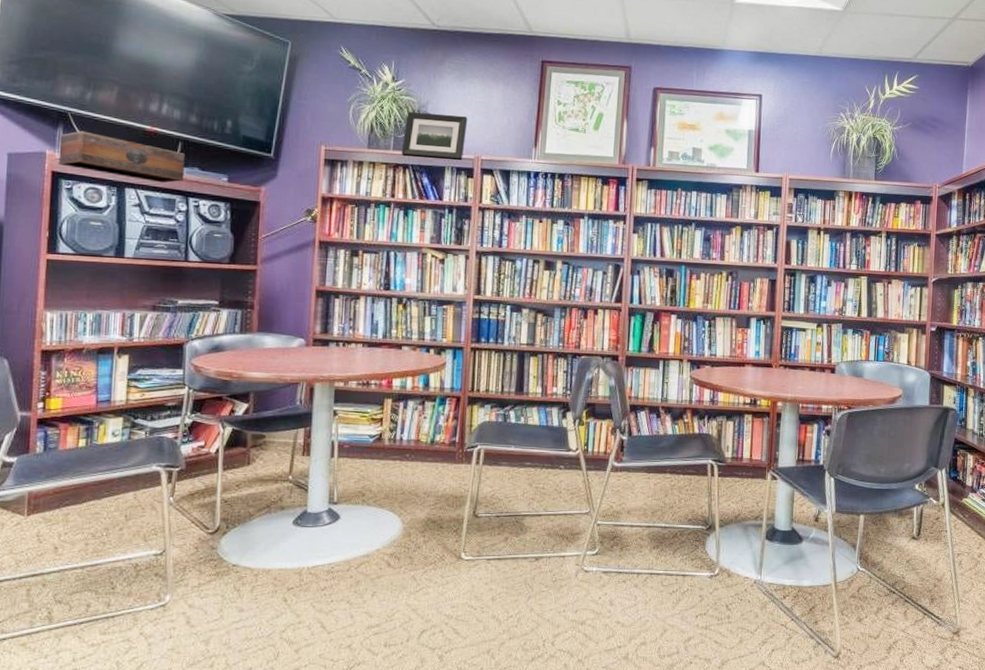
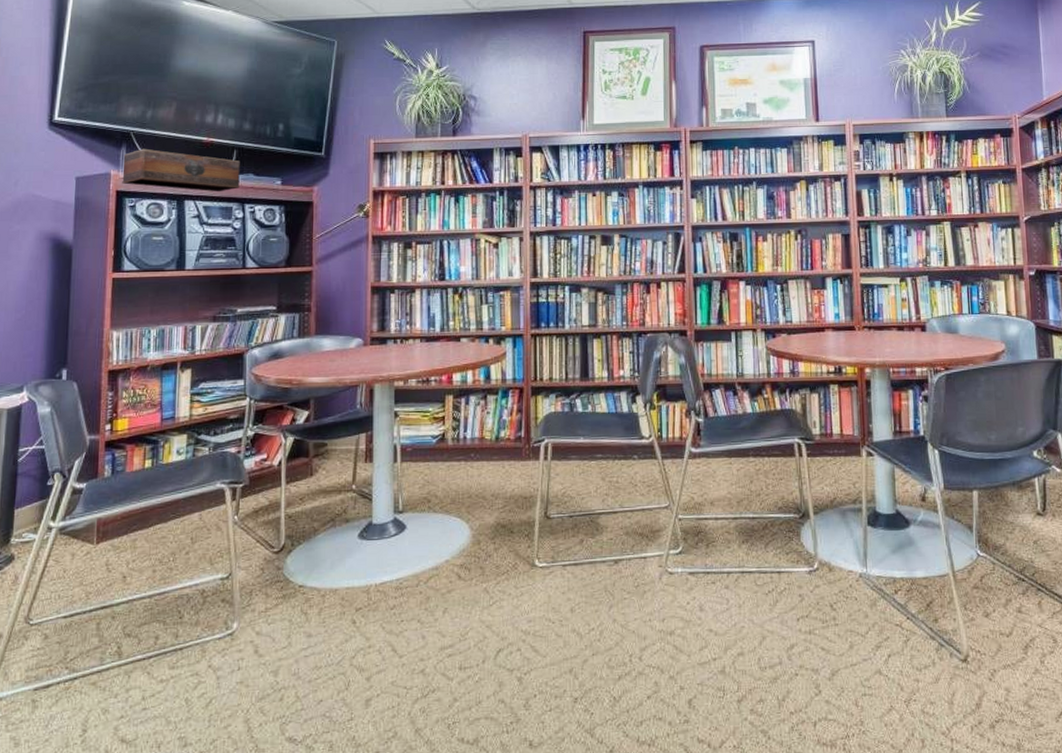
picture frame: present [401,112,468,161] -> none [449,96,513,142]

